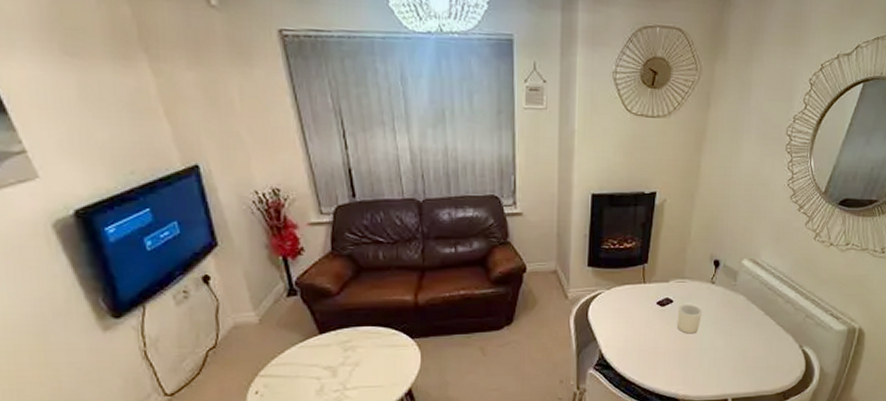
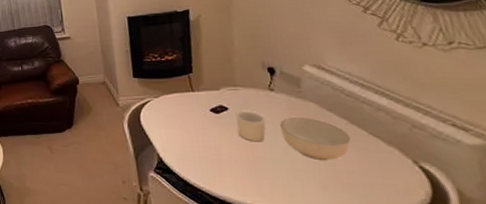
bowl: none [713,310,763,348] -> present [280,118,351,160]

